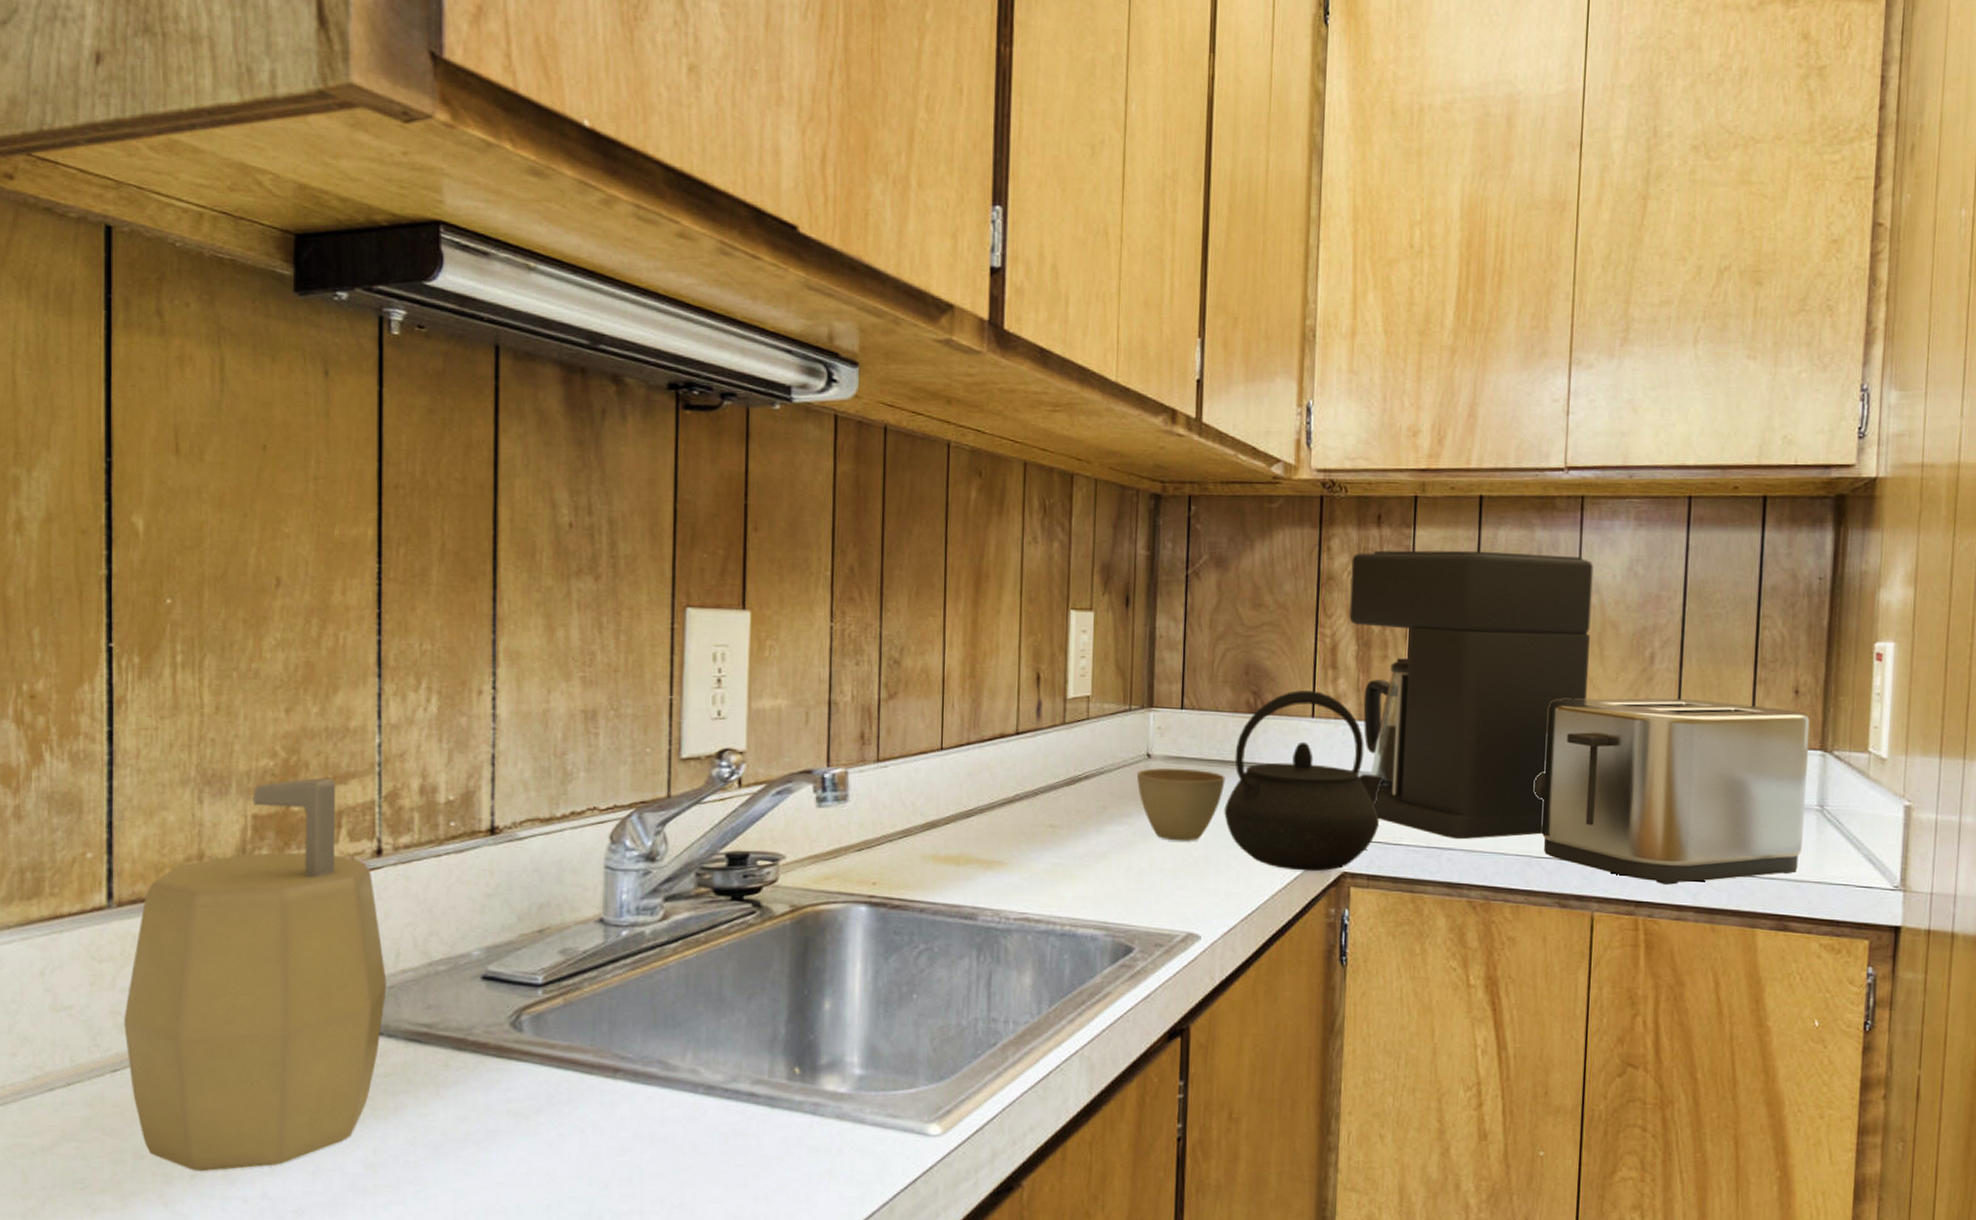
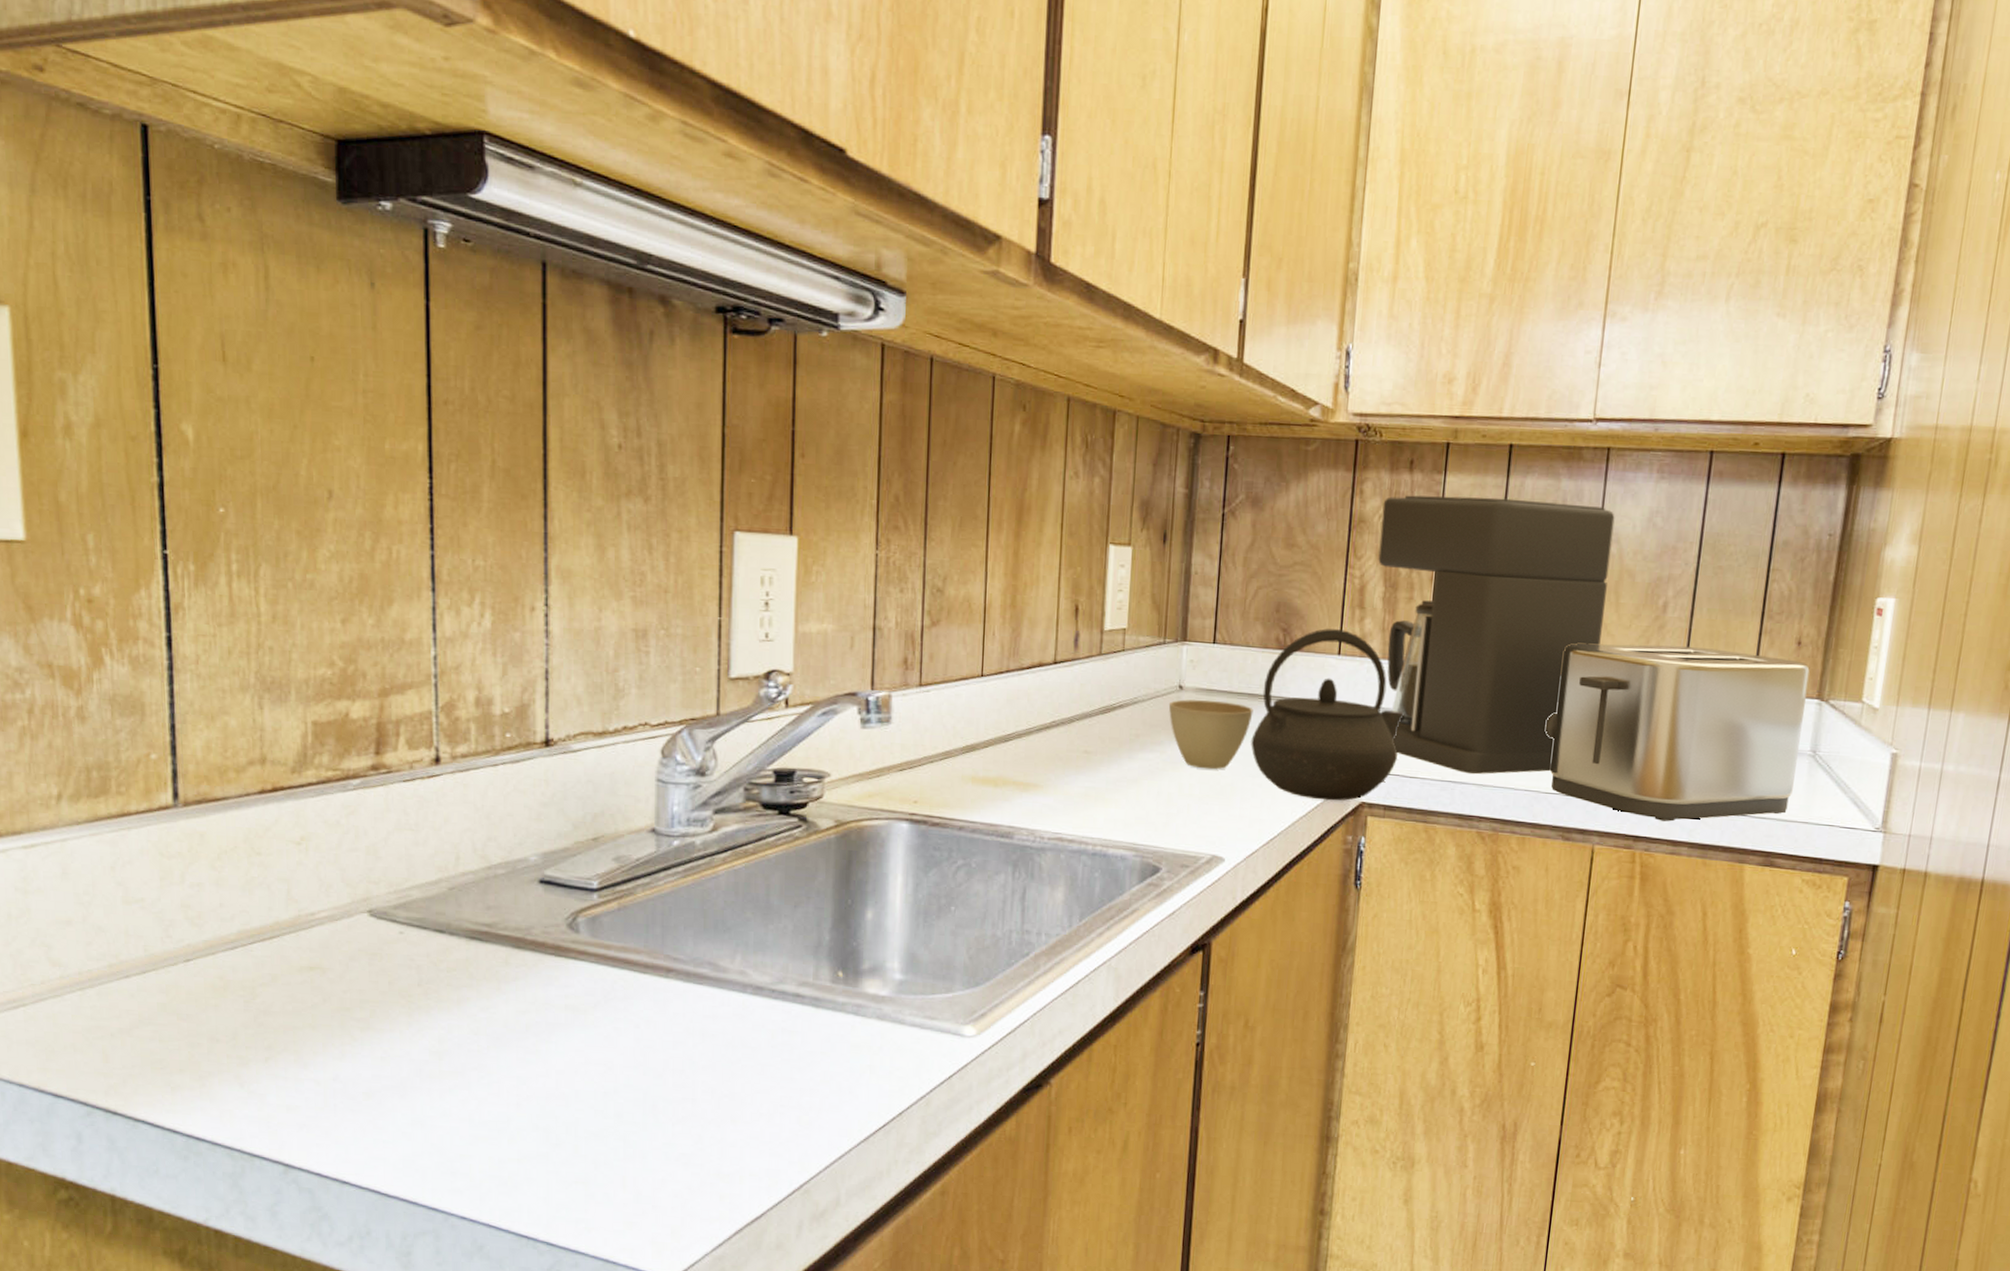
soap dispenser: present [124,777,387,1172] -> none [194,687,448,1056]

